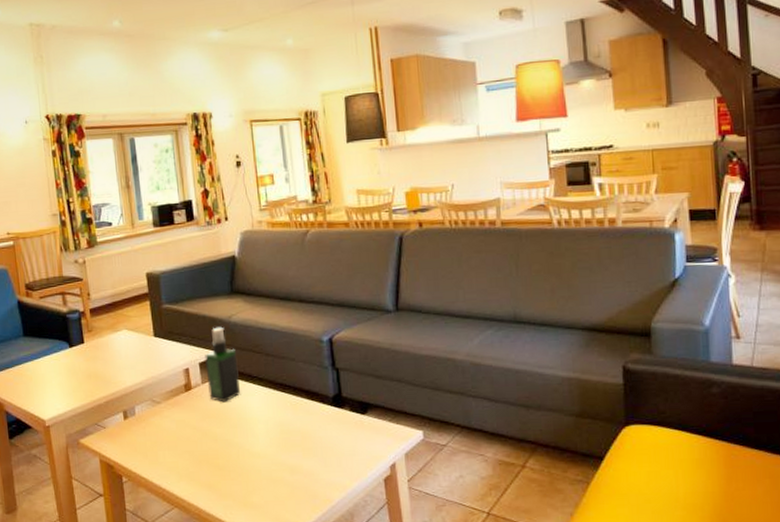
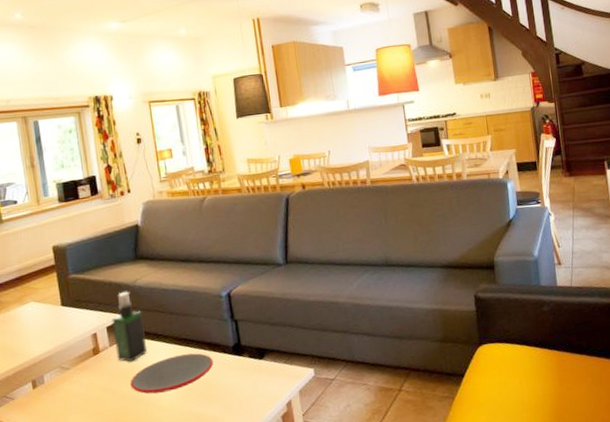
plate: none [222,400,311,439] -> present [130,353,214,394]

